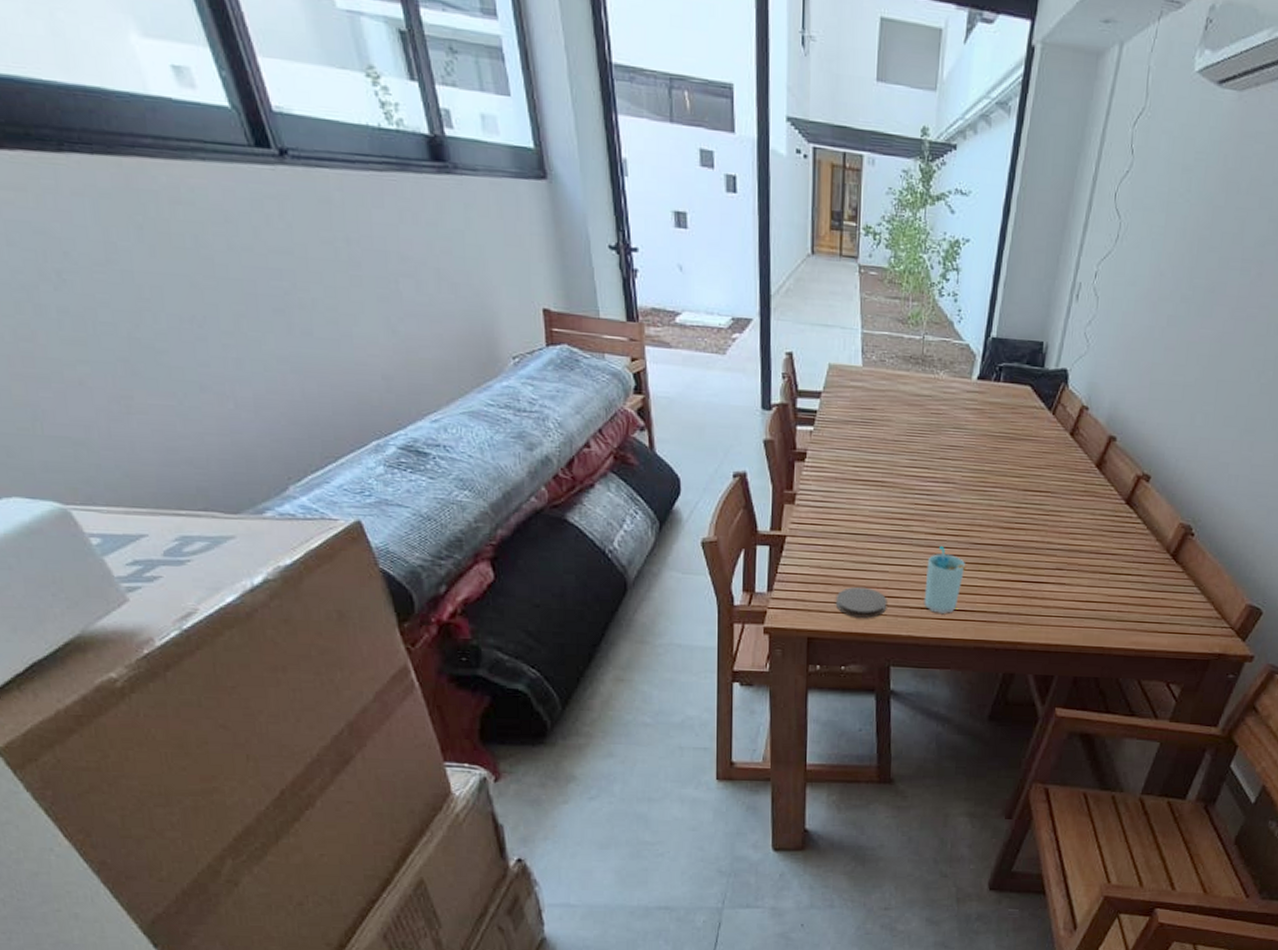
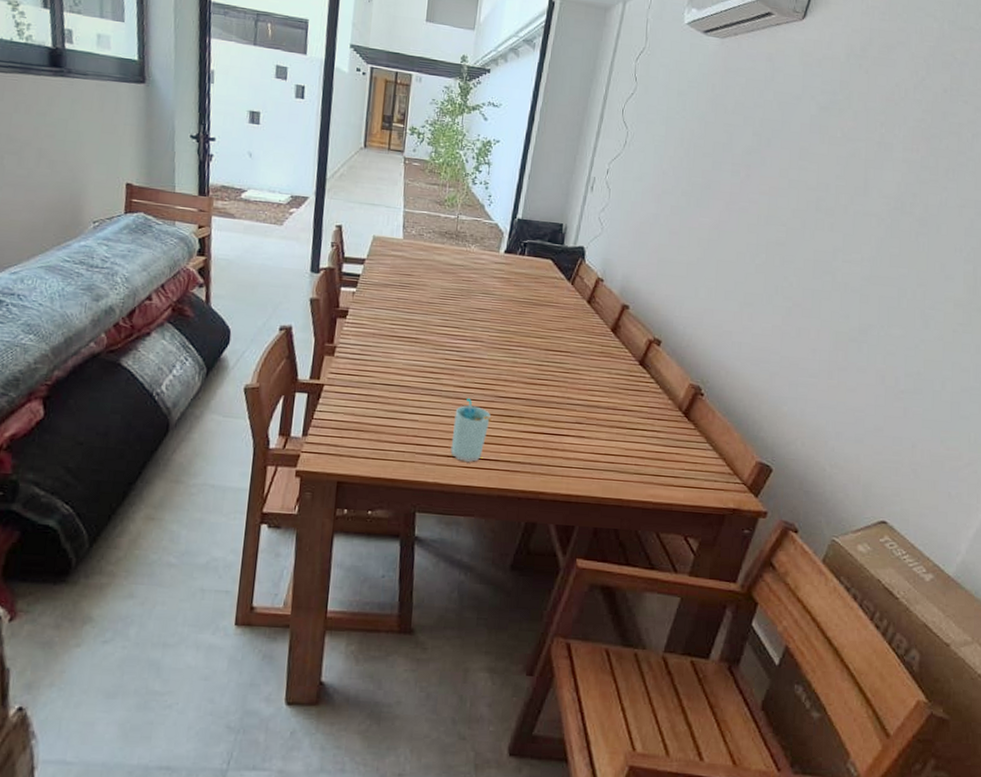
coaster: present [835,586,888,619] -> none [366,433,416,465]

